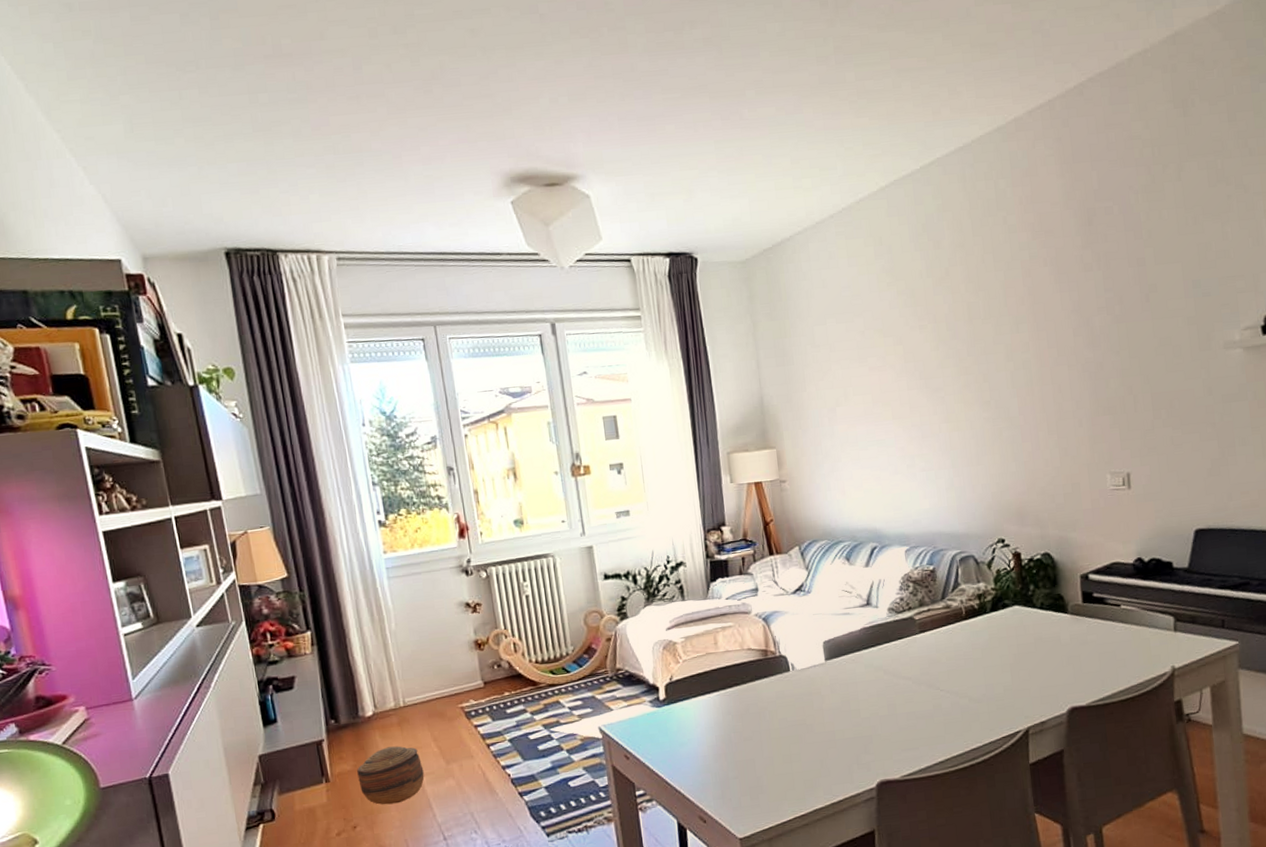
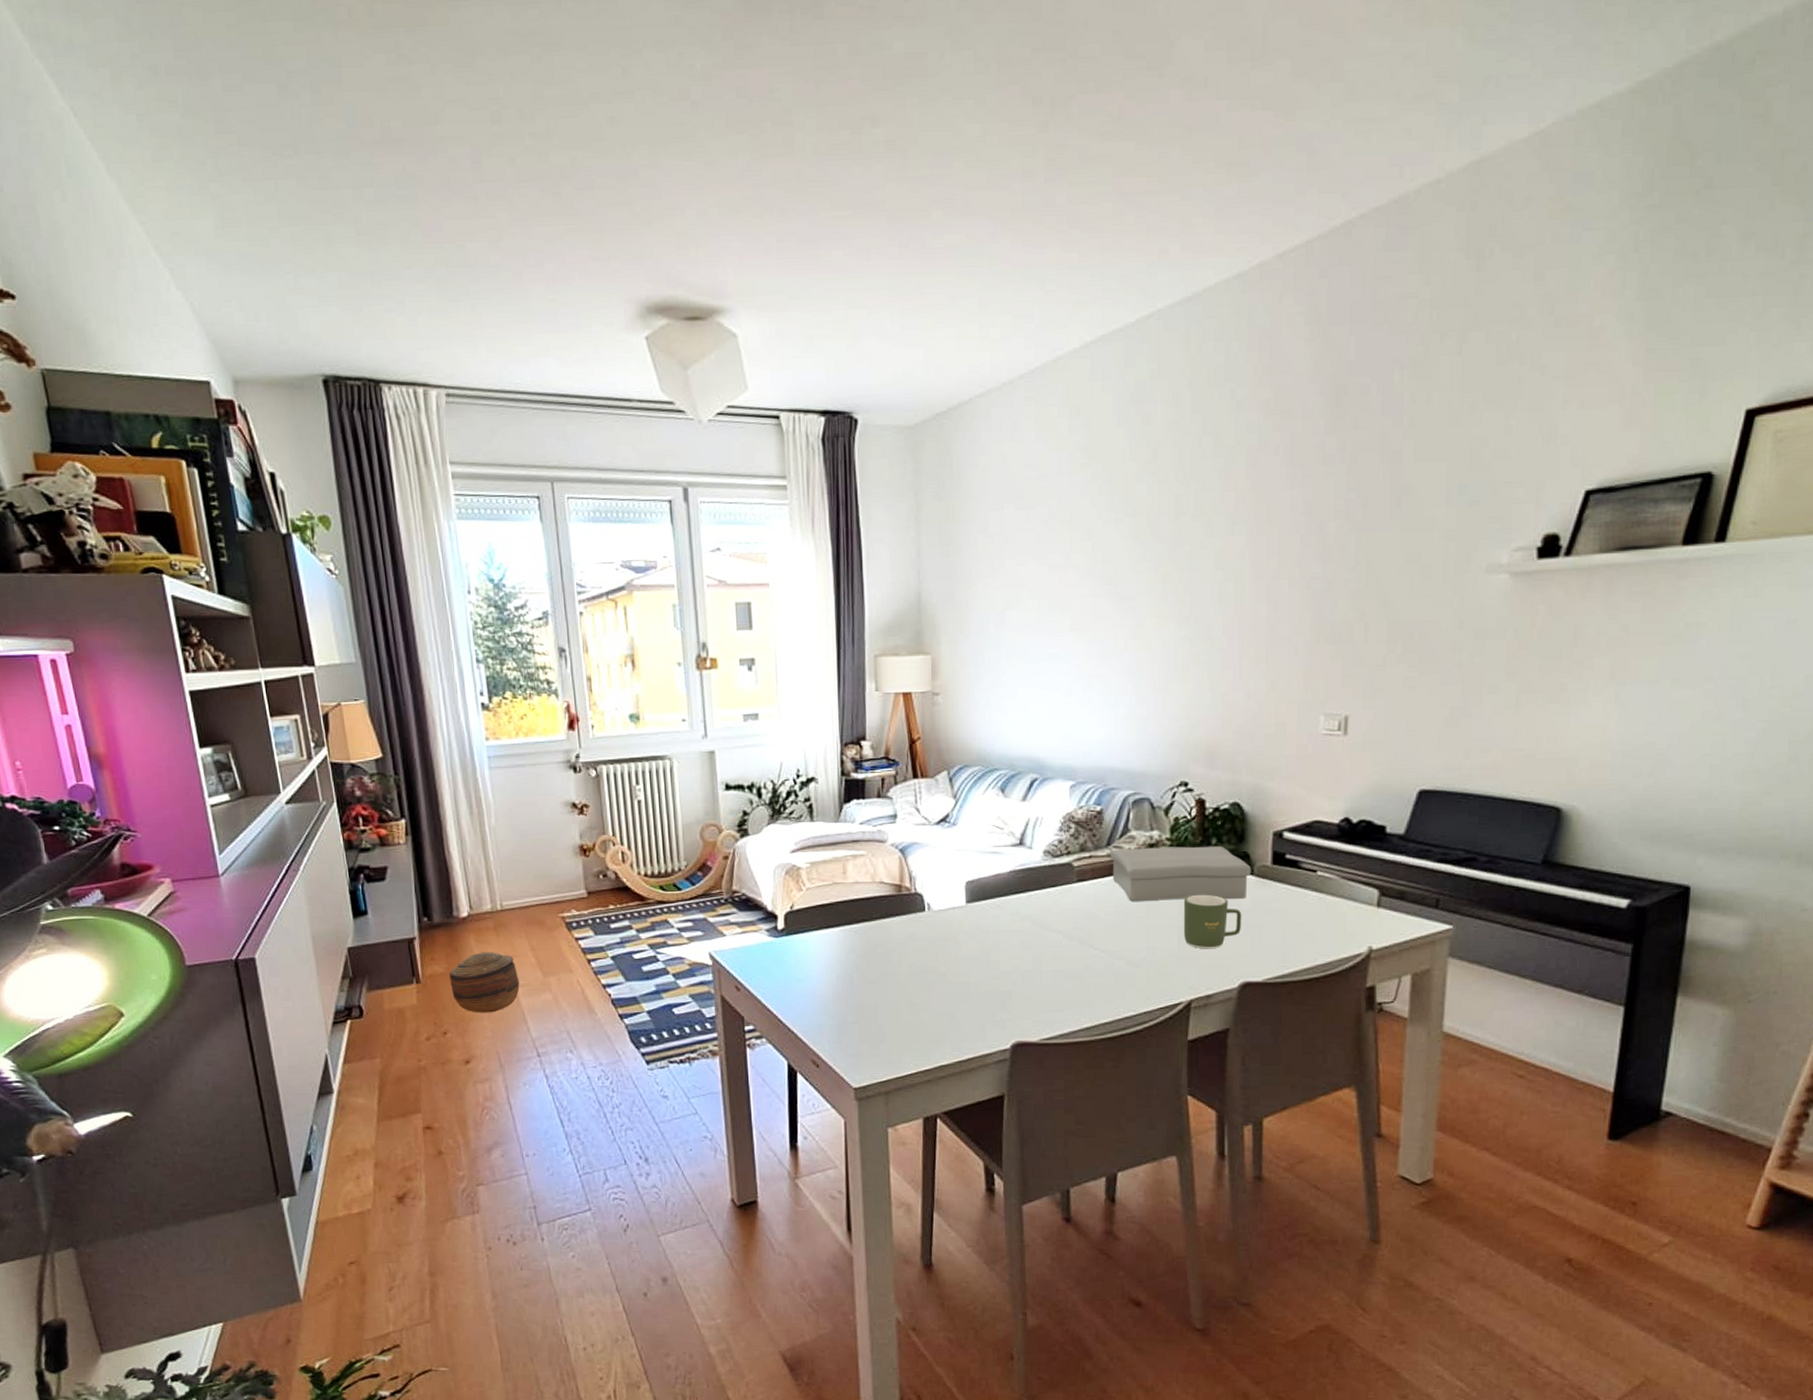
decorative box: none [945,591,1067,645] -> present [1109,845,1252,901]
mug: none [1012,633,1064,682] -> present [1183,894,1242,949]

